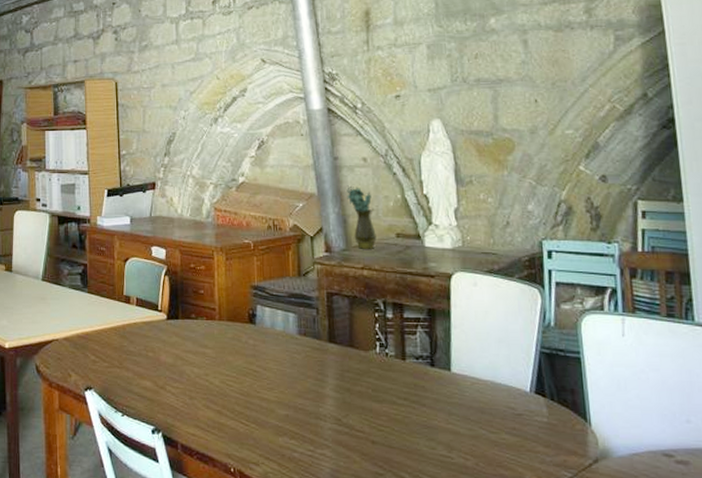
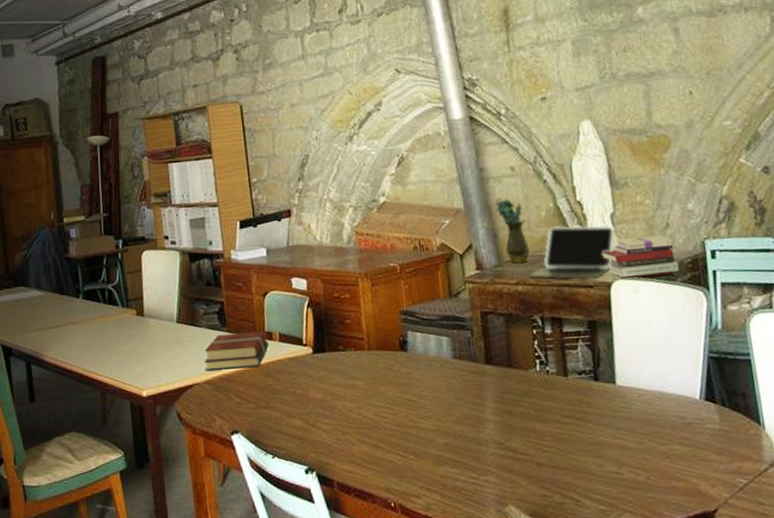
books: none [64,294,126,328] -> present [204,331,269,370]
laptop: none [374,217,458,269] -> present [528,225,615,280]
books: none [444,232,517,271] -> present [602,235,679,278]

